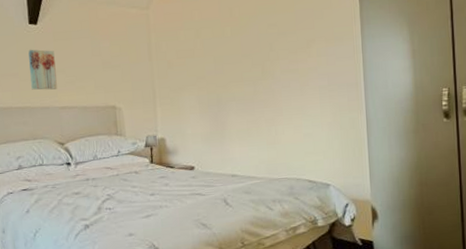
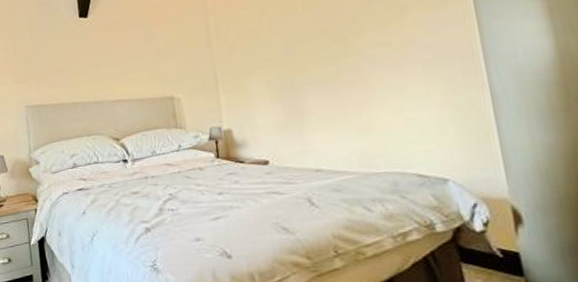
wall art: present [28,49,57,90] -> none [80,42,110,84]

